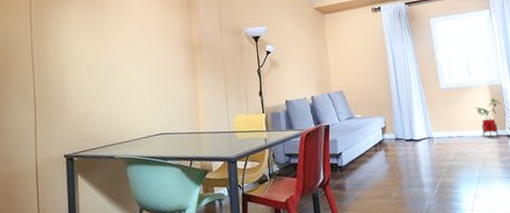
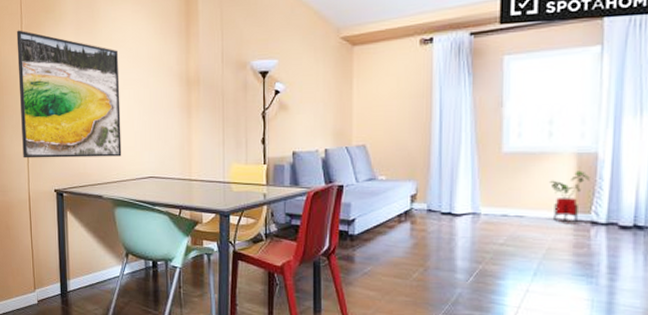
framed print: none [25,8,133,127] -> present [16,30,122,158]

